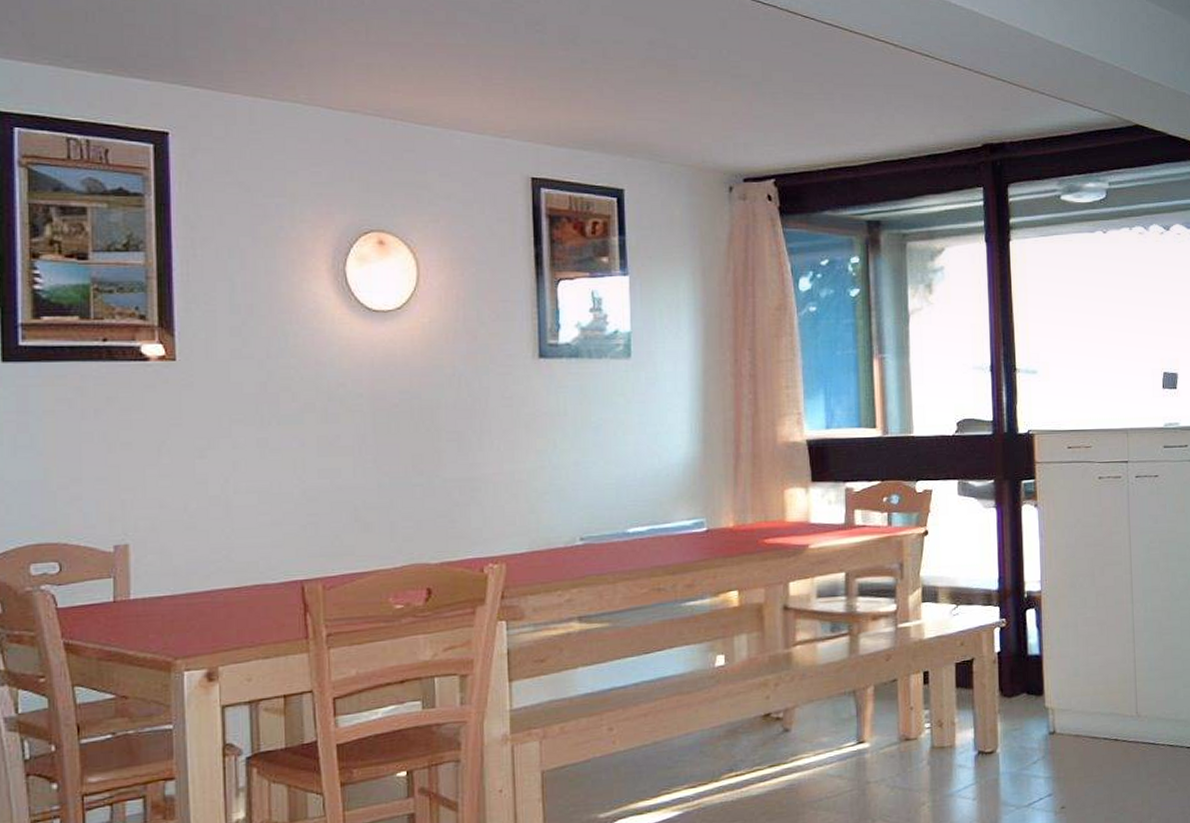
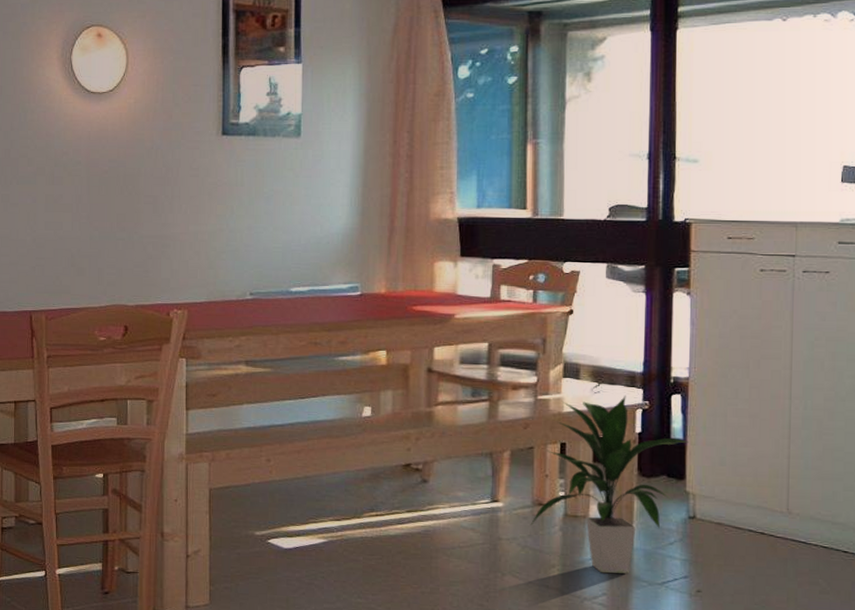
indoor plant: none [898,615,1045,804] -> present [530,396,689,574]

